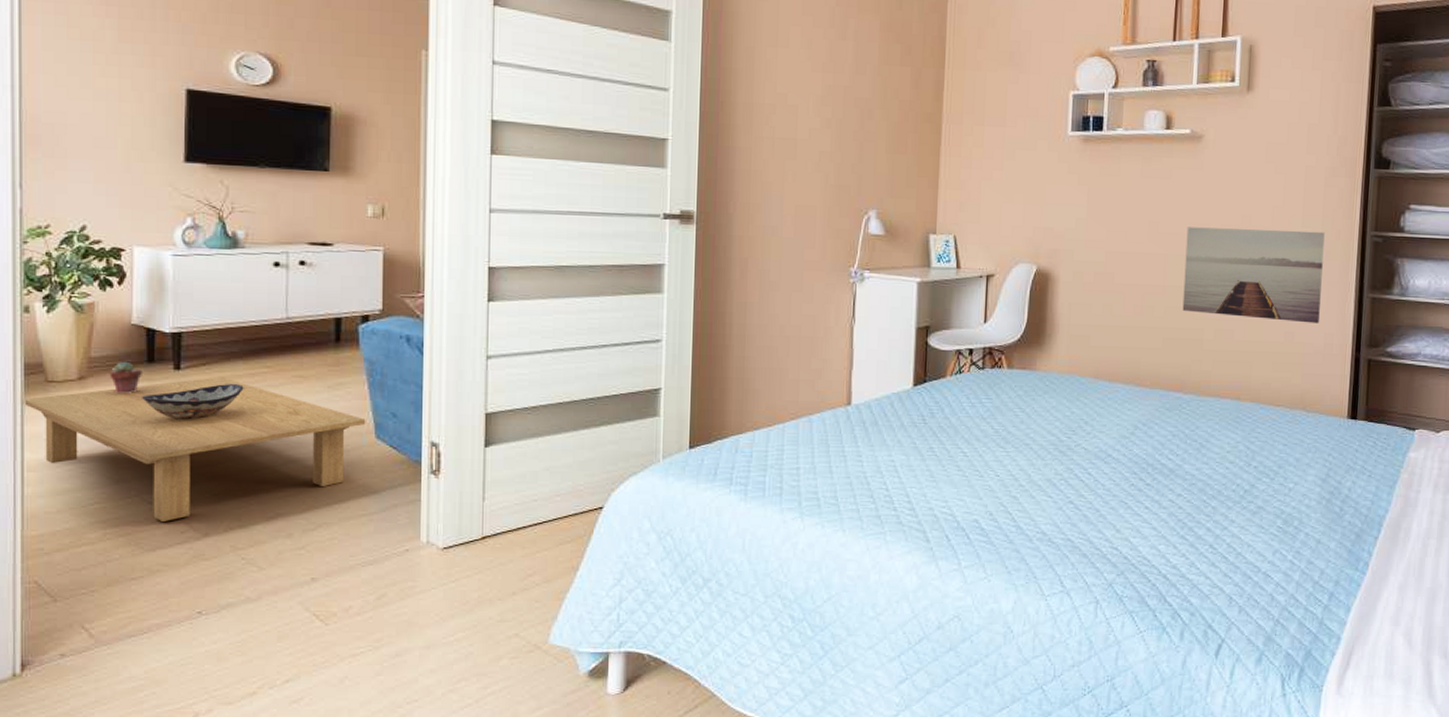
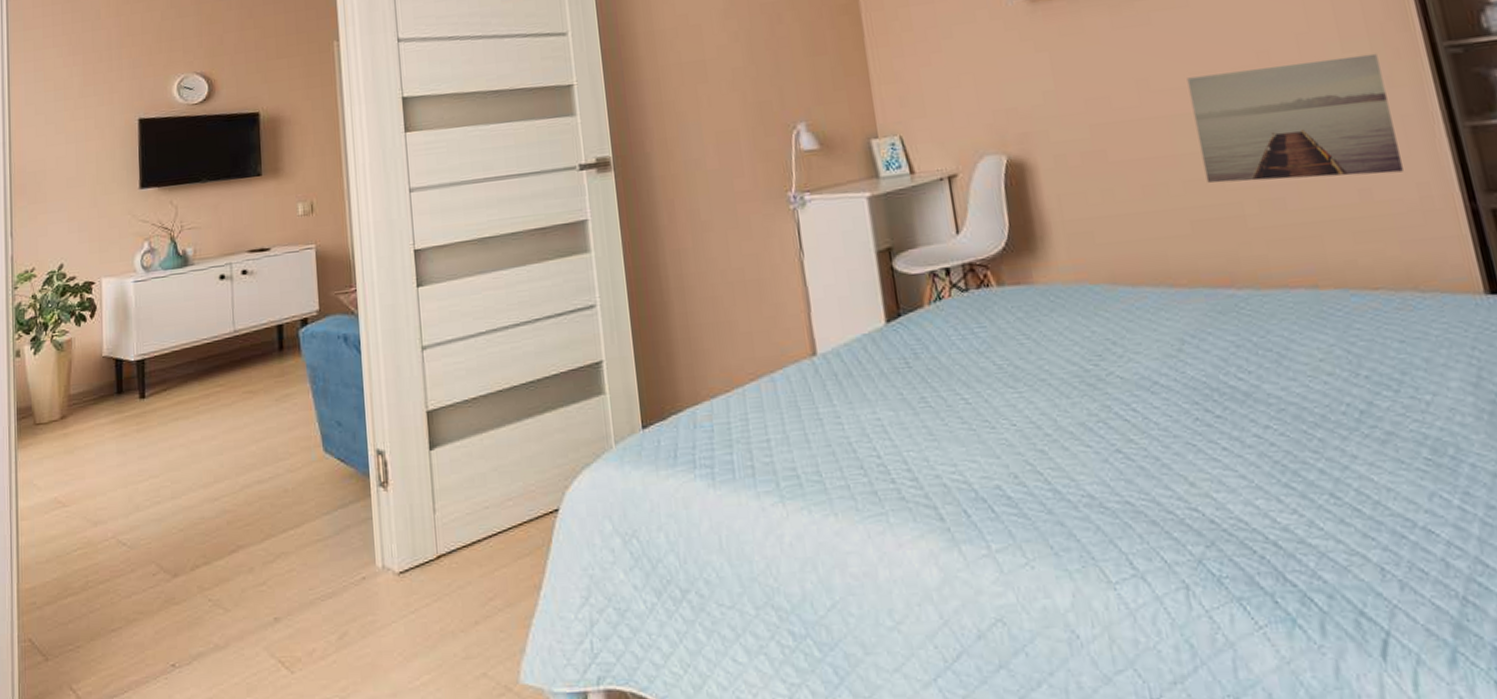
coffee table: present [23,377,366,522] -> none [16,401,313,564]
potted succulent: present [109,361,142,394] -> none [86,395,113,430]
decorative bowl: present [141,384,244,420] -> none [113,407,201,452]

